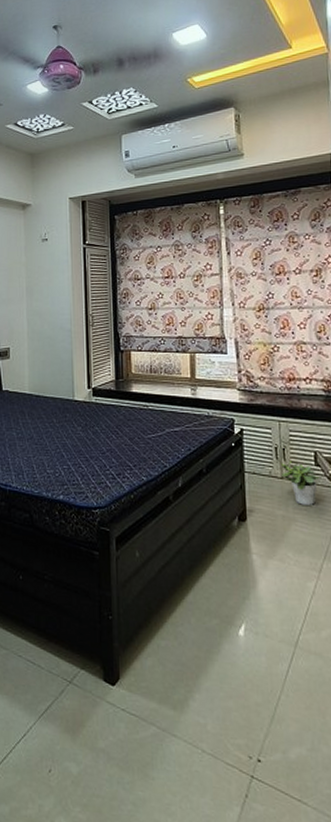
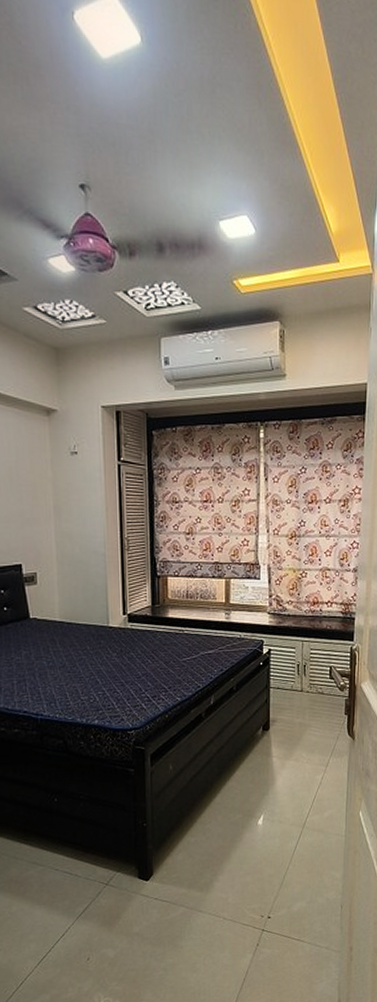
potted plant: present [281,460,320,505] -> none [302,675,333,713]

